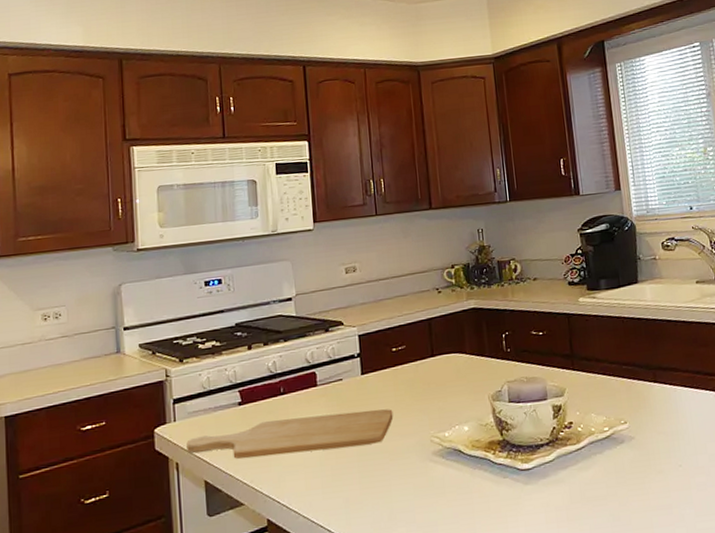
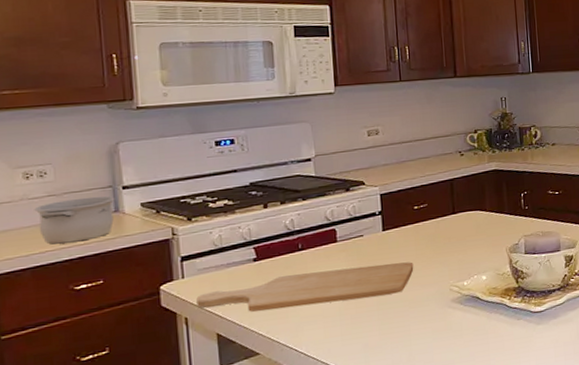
cooking pot: none [50,337,117,385] -> present [34,196,115,245]

